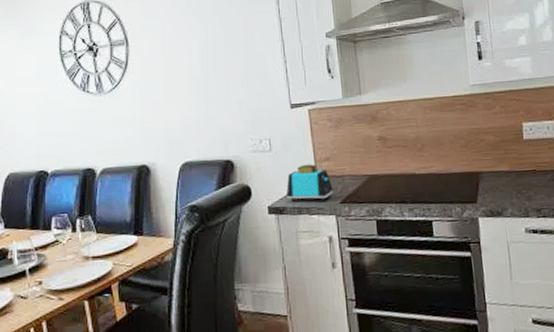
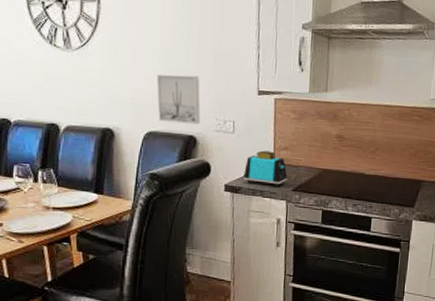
wall art: none [187,99,235,151] -> present [156,74,201,125]

